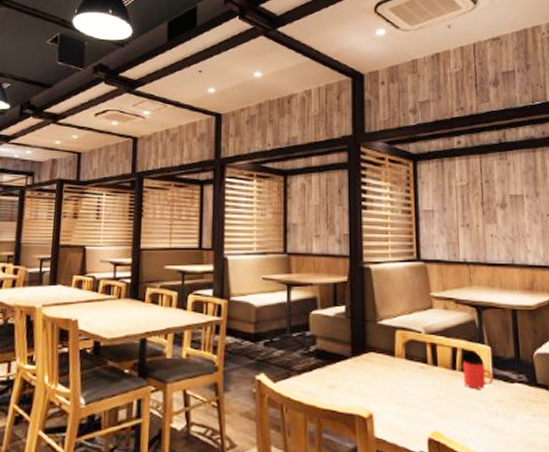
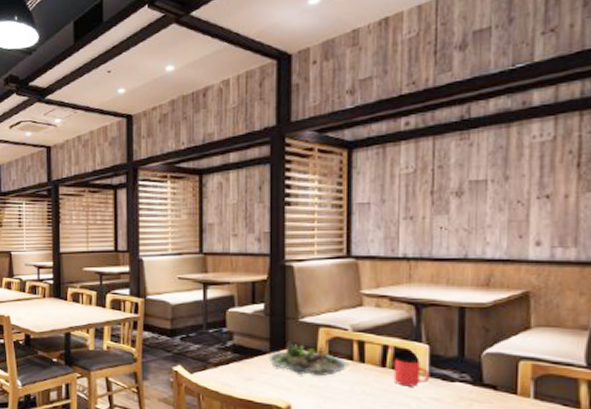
succulent planter: none [350,344,423,382] -> present [268,341,348,377]

